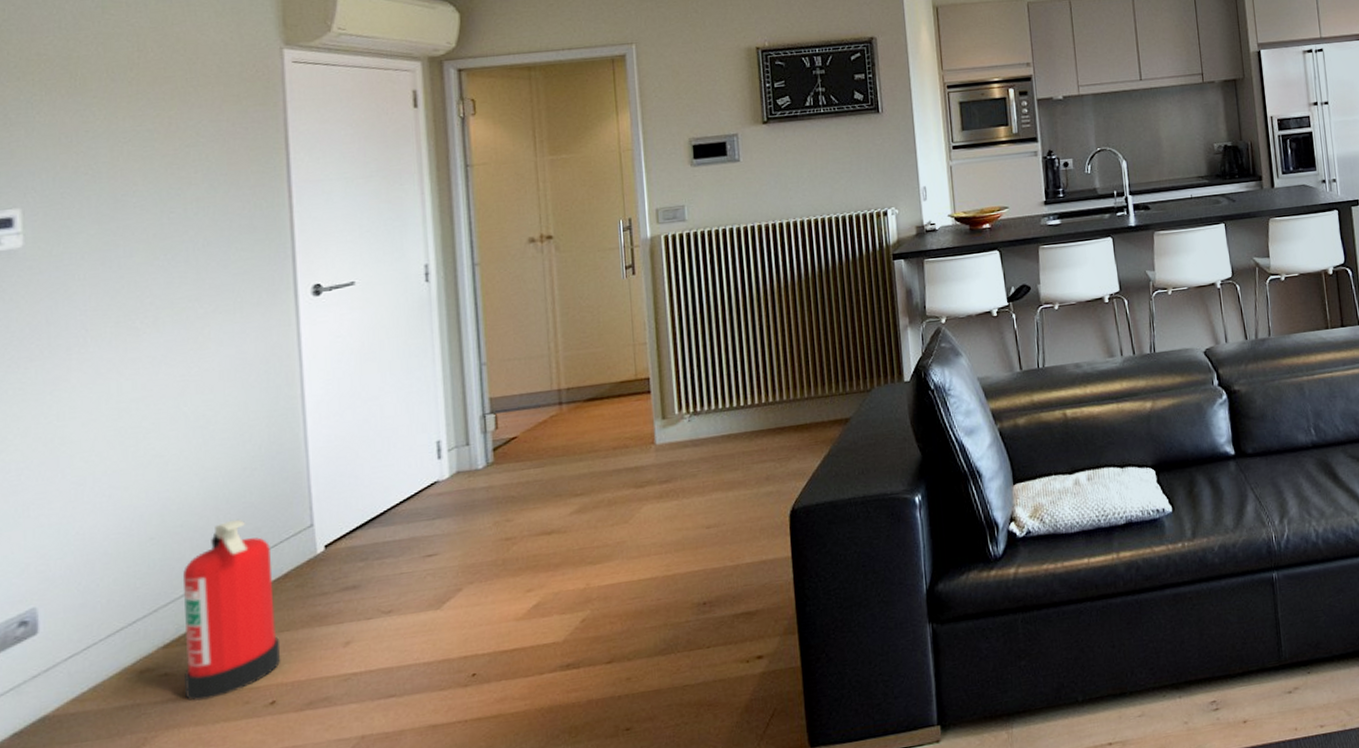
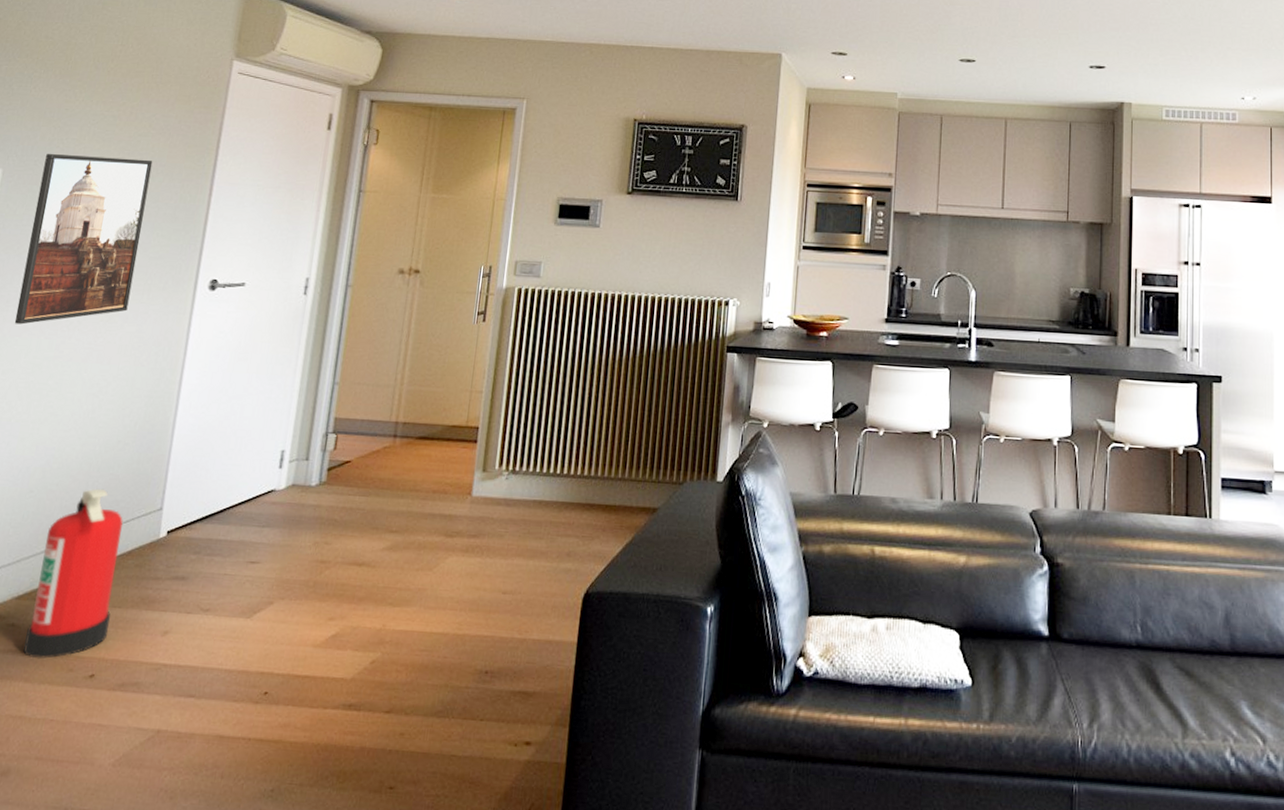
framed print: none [74,171,220,372] -> present [14,154,153,325]

